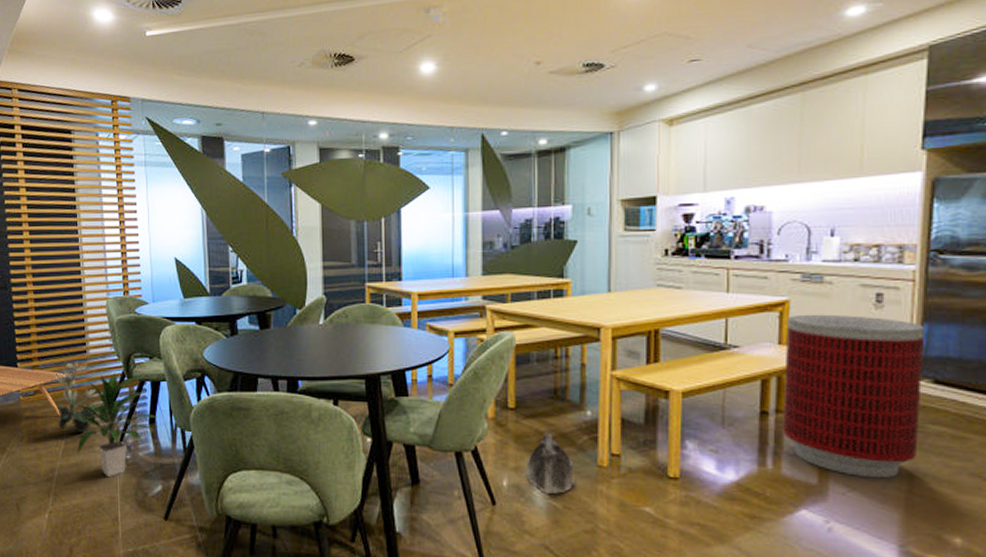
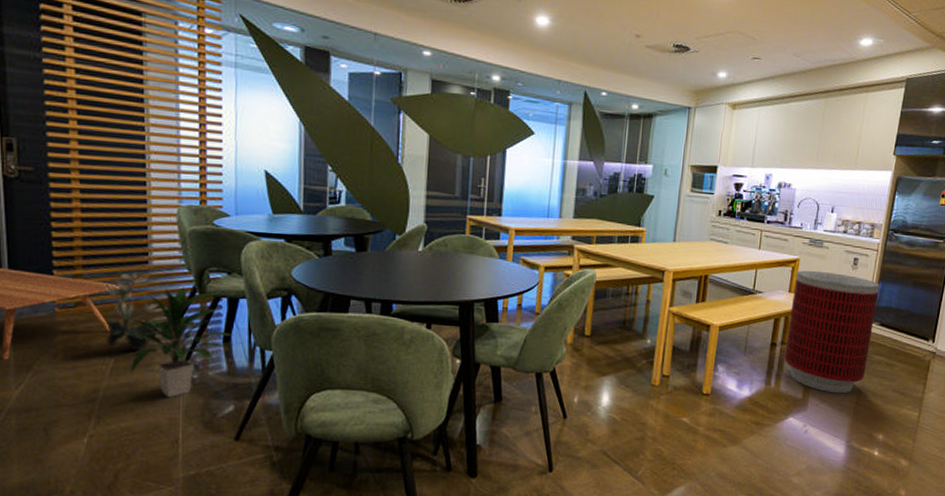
saddlebag: present [525,432,574,495] -> none [593,356,633,409]

